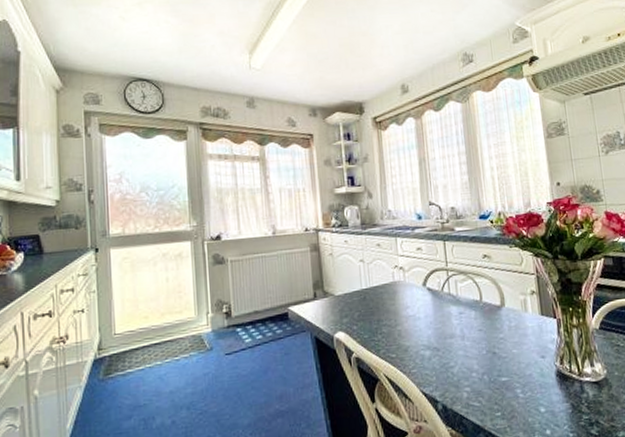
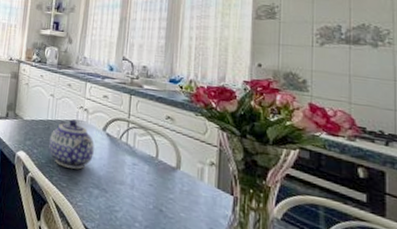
teapot: none [368,282,418,337] -> present [49,119,94,170]

